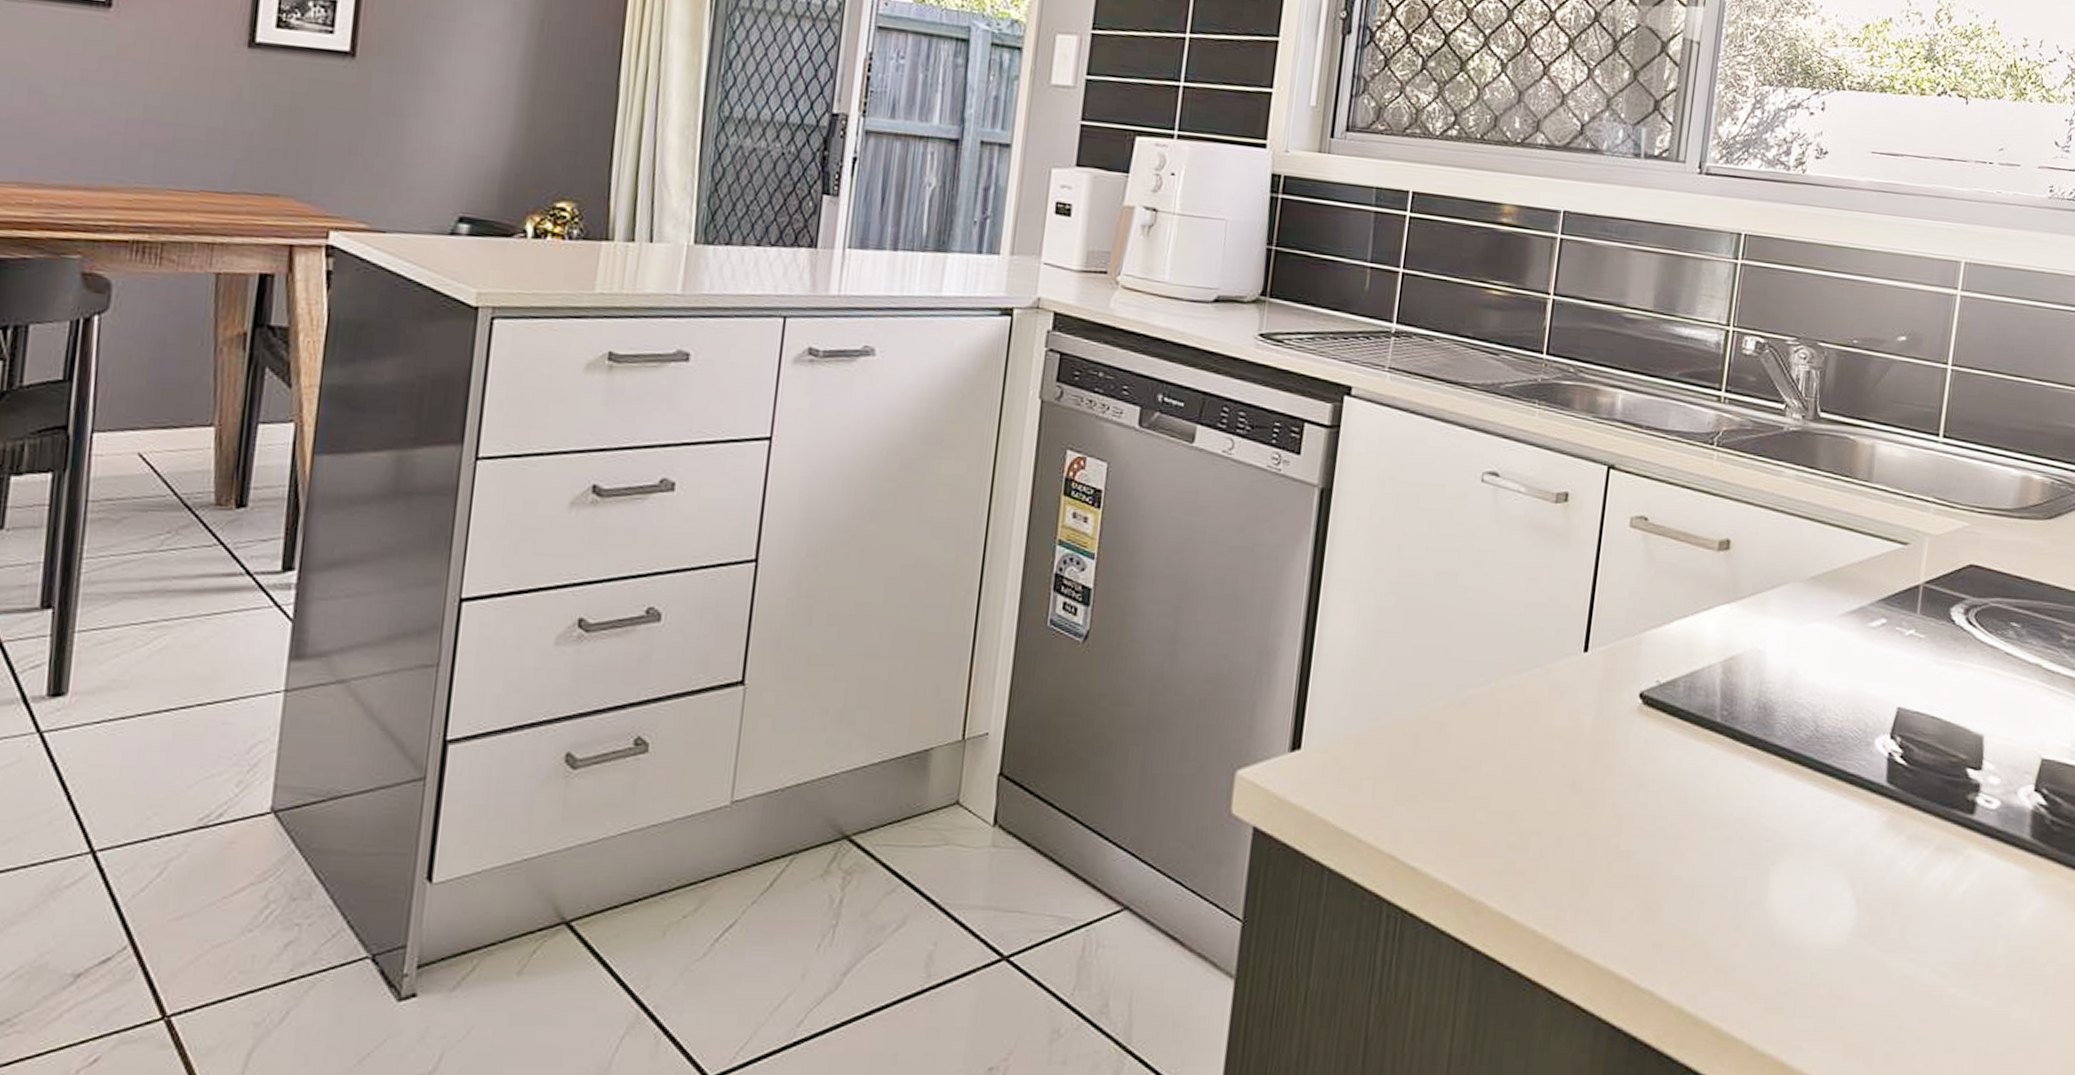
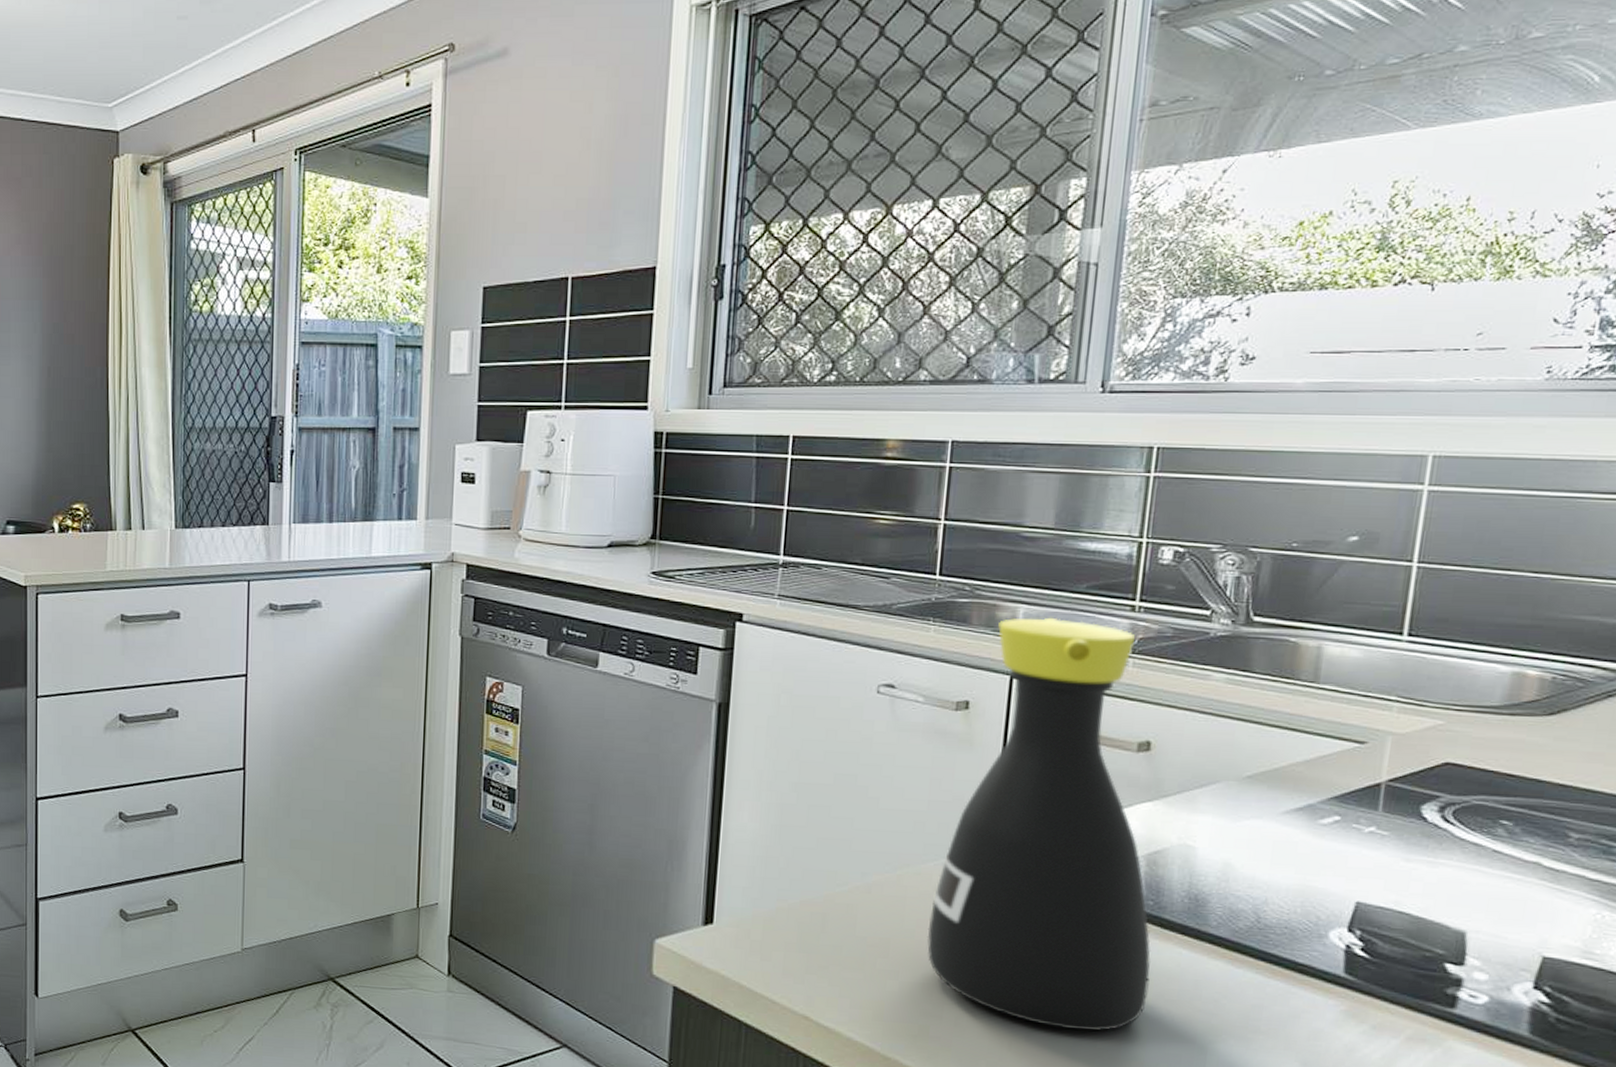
bottle: none [1517,404,1724,857] -> present [927,617,1151,1031]

